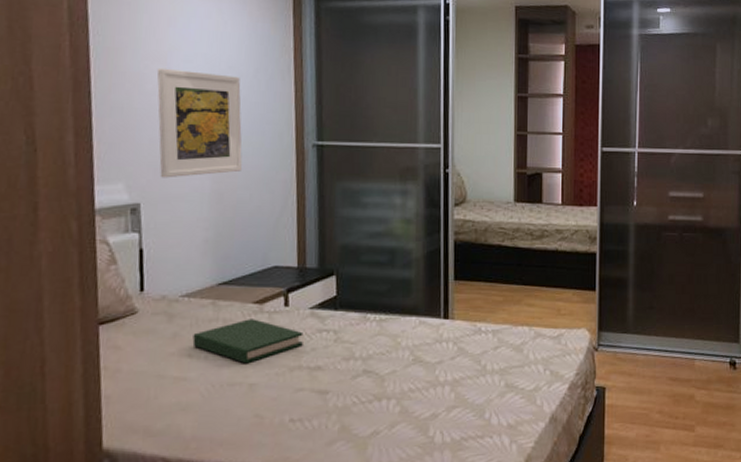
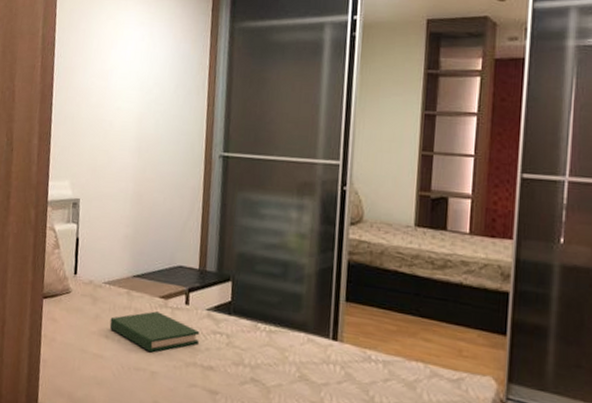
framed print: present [156,67,242,178] -> none [95,84,163,179]

